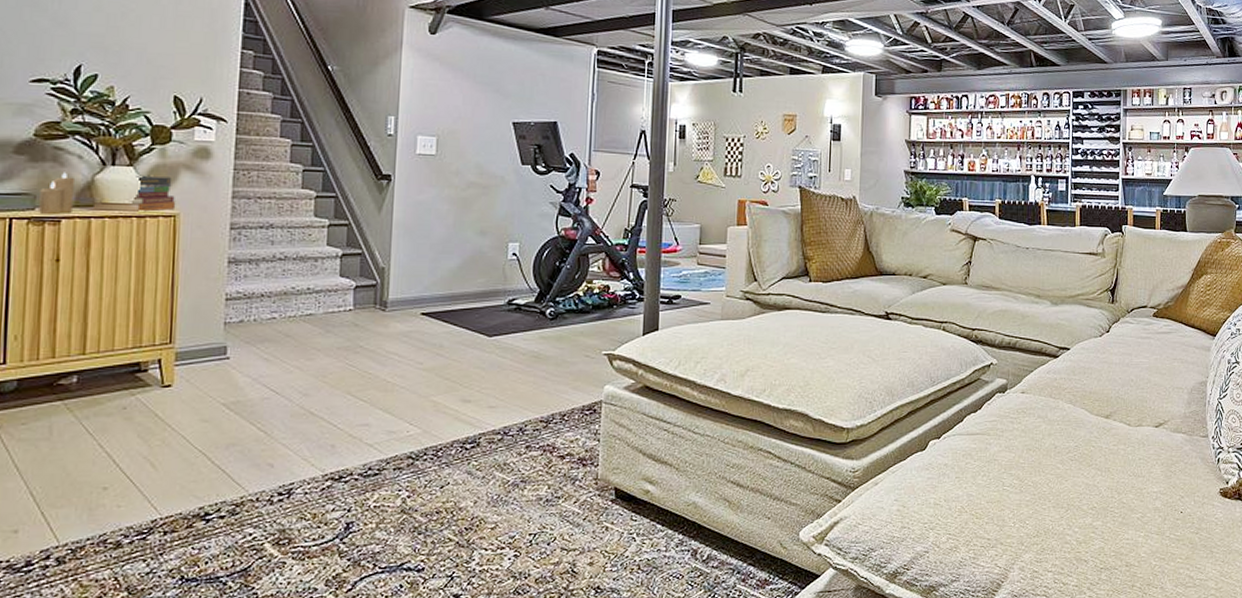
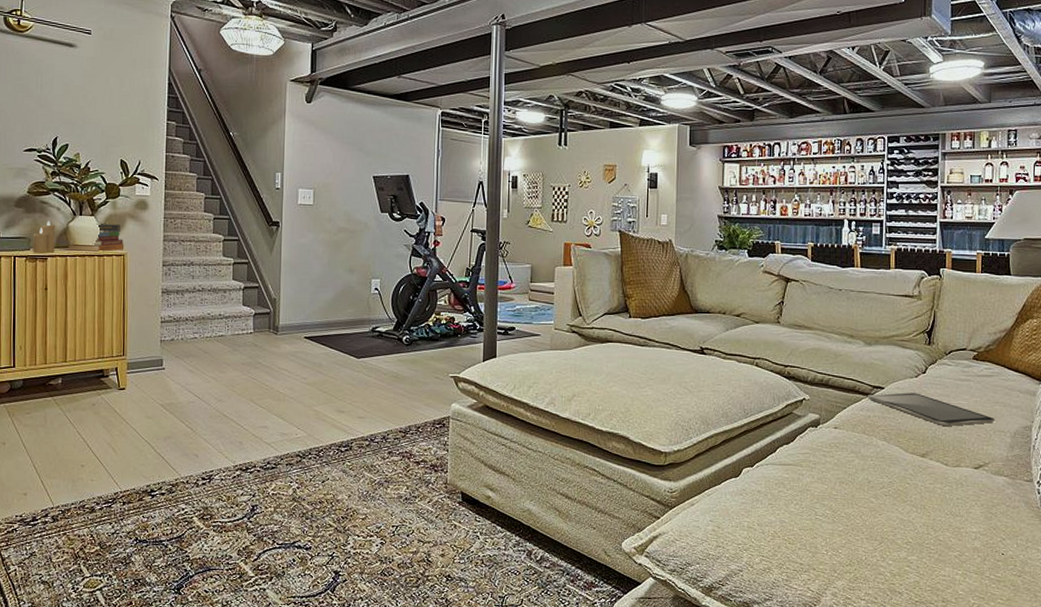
tablet: none [1053,353,1174,386] -> present [867,392,995,427]

